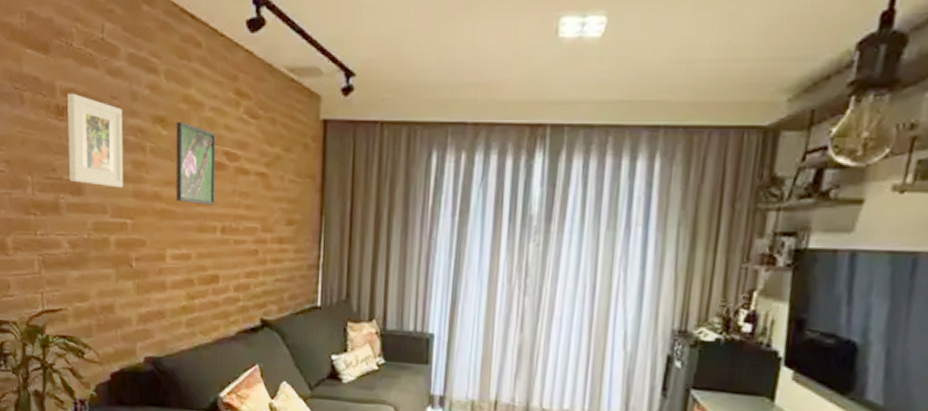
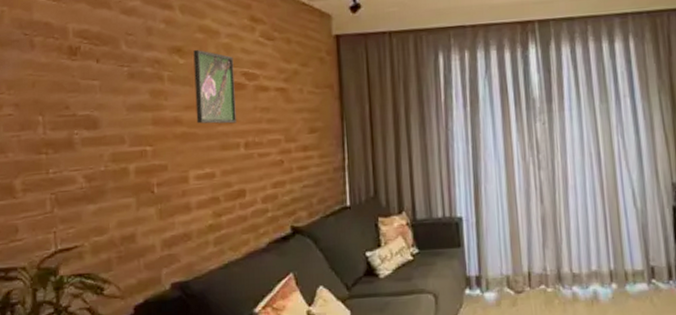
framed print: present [68,93,123,188] -> none [81,33,141,118]

